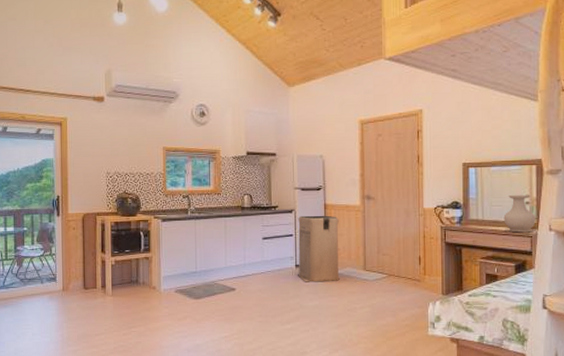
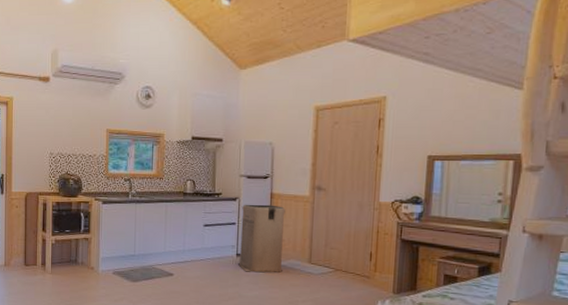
vase: present [503,194,536,233] -> none [470,191,508,233]

